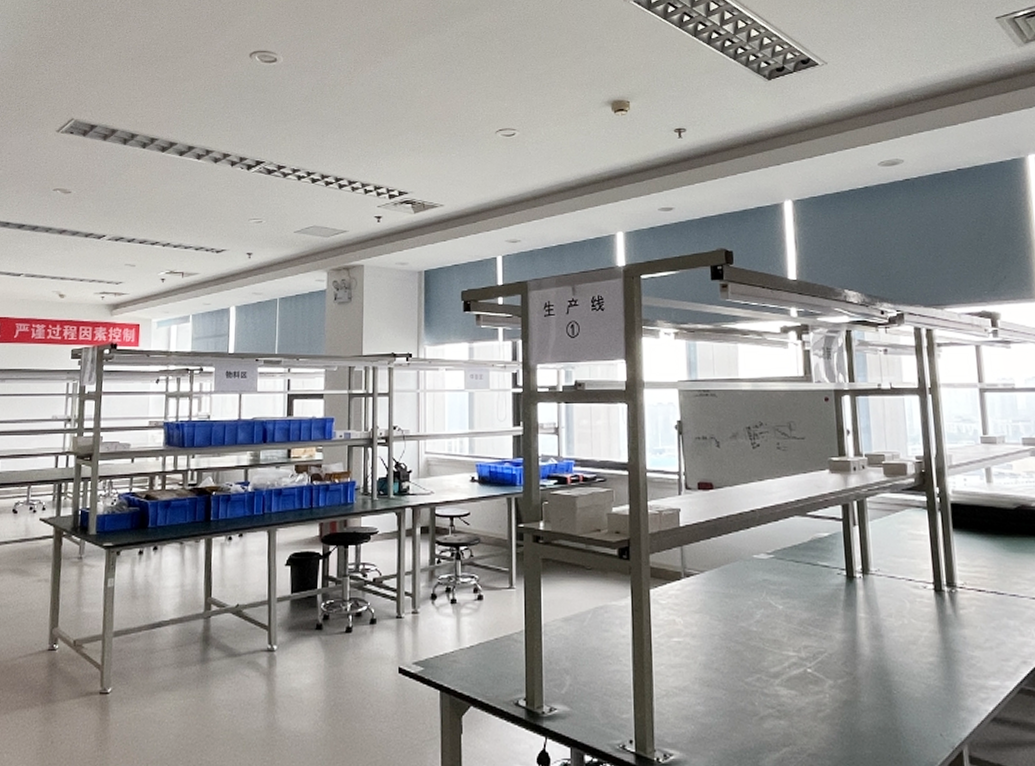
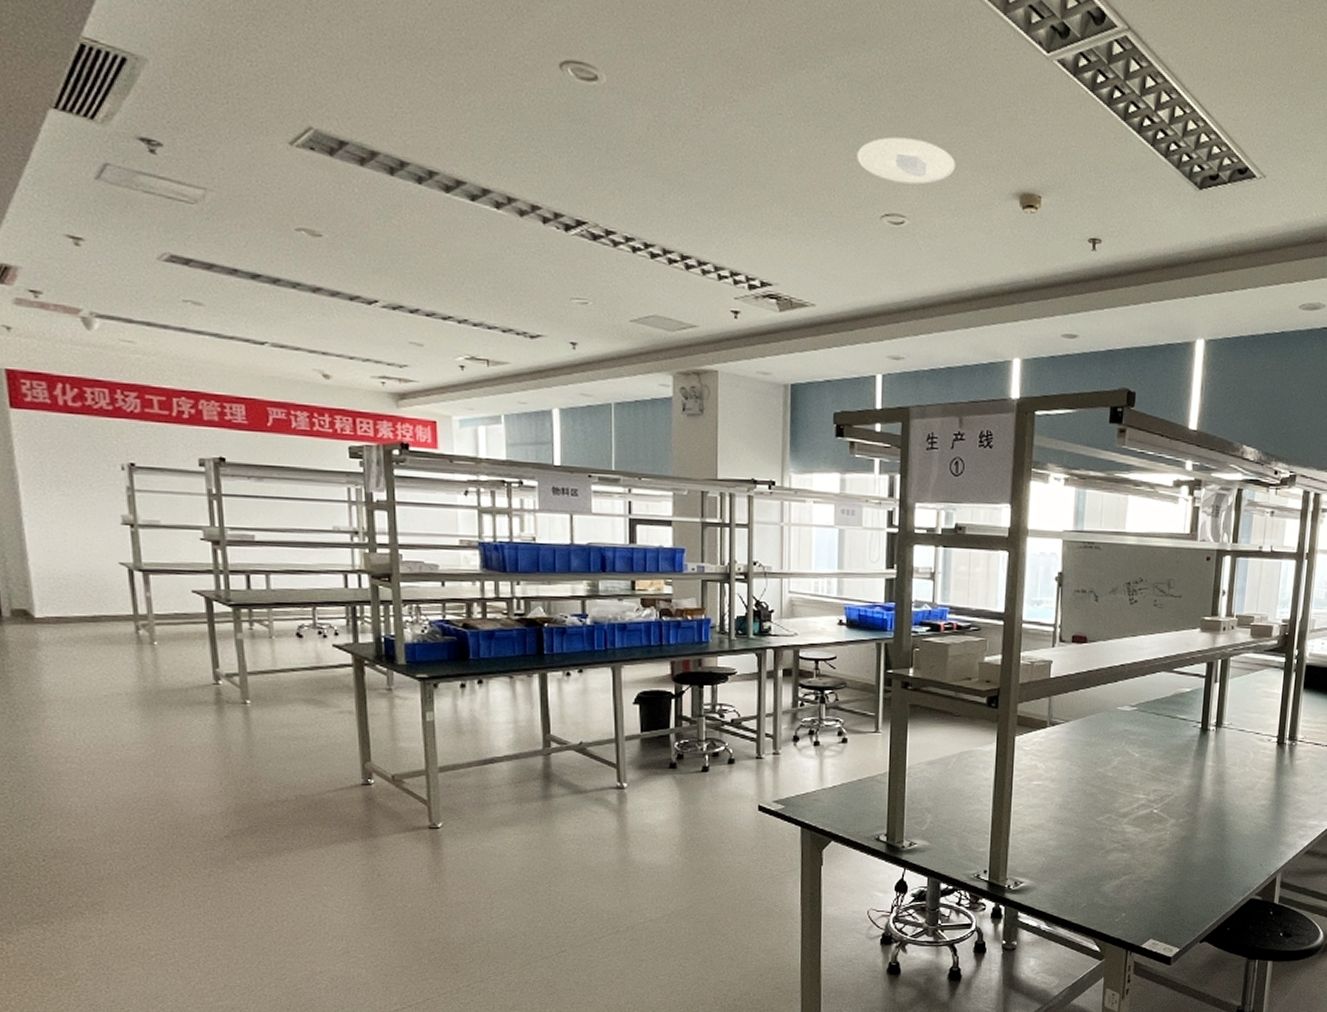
recessed light: none [474,71,555,105] -> present [857,137,956,185]

